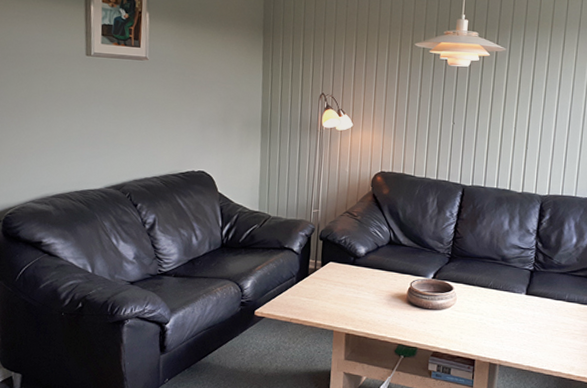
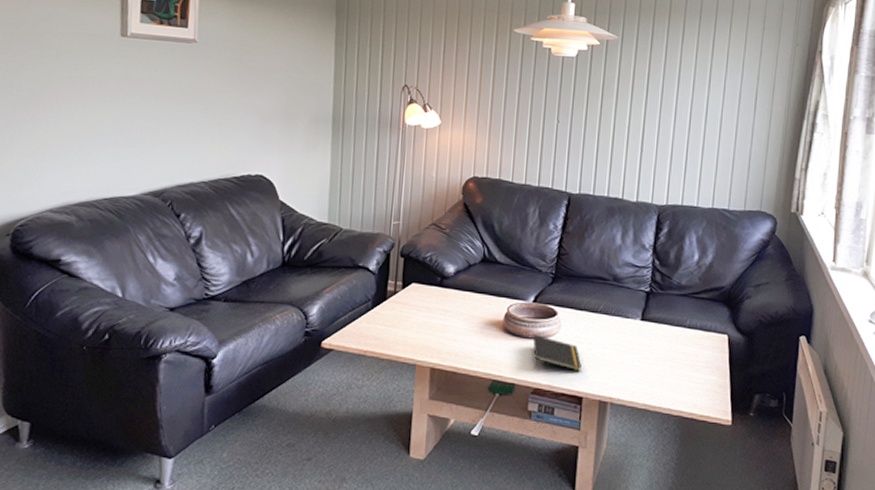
notepad: none [432,306,474,338] -> present [533,335,582,371]

